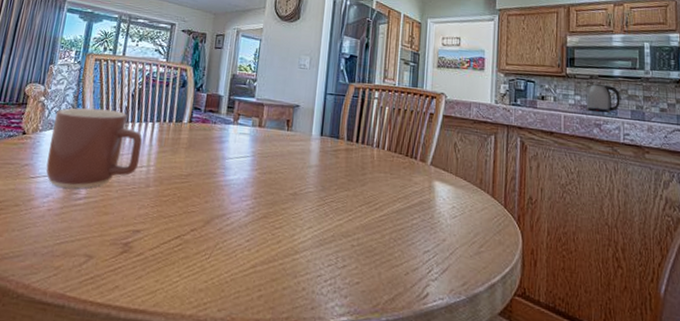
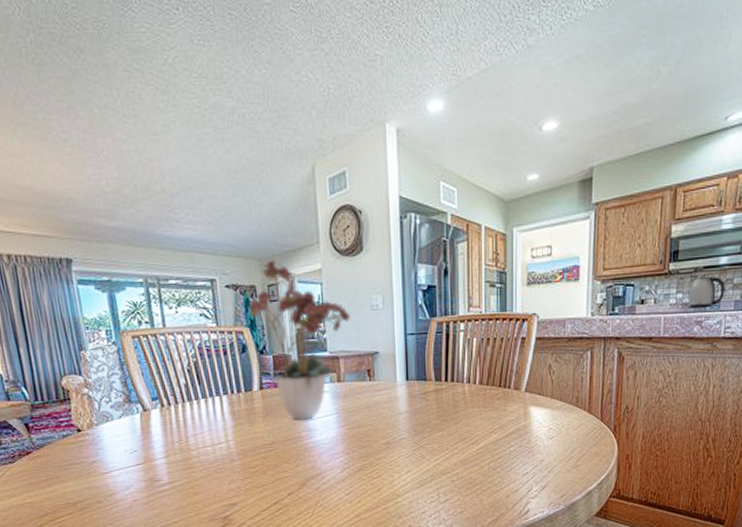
mug: present [46,107,143,189] -> none [106,390,217,477]
flower arrangement: none [191,15,280,158] -> present [249,259,350,420]

